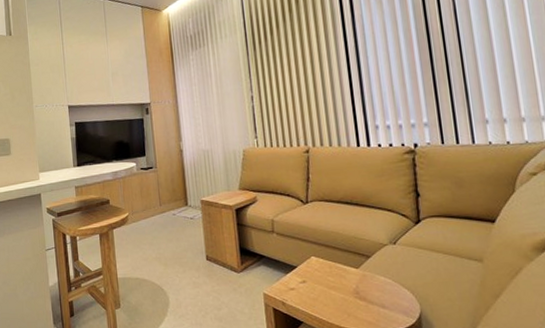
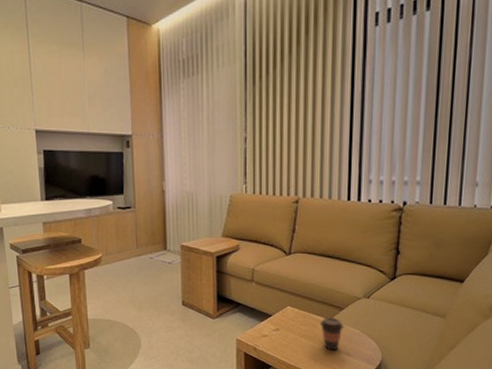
coffee cup: none [347,266,373,303] -> present [319,317,344,351]

